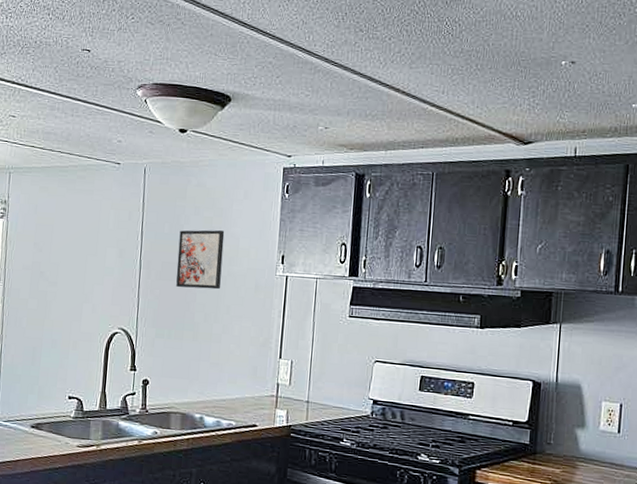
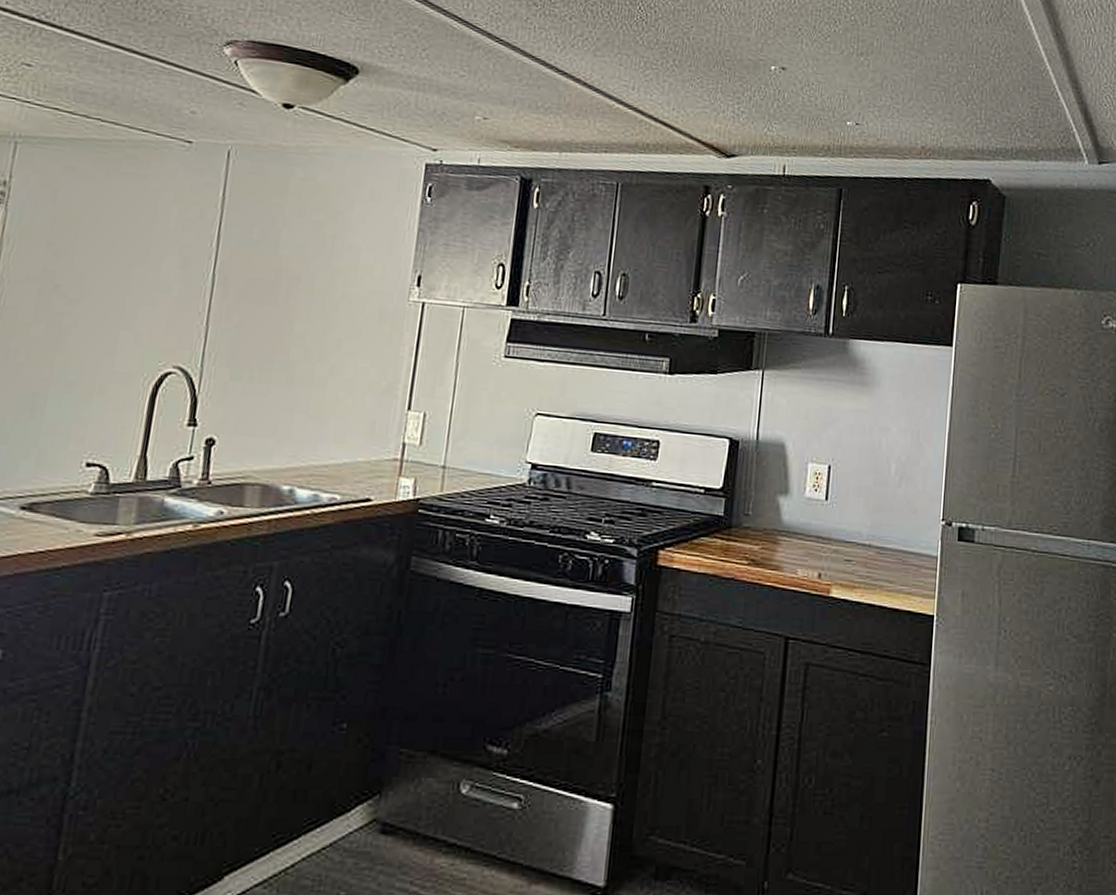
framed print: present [176,230,225,290] -> none [265,236,340,318]

